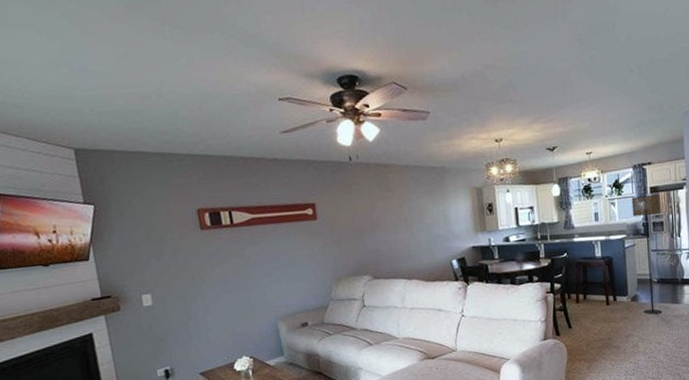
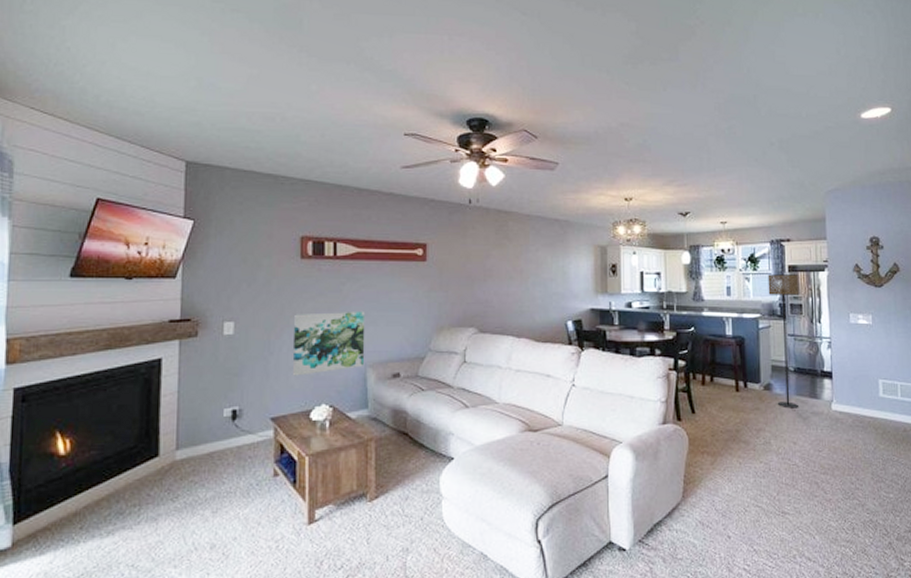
wall art: none [203,271,275,335] -> present [292,310,366,376]

